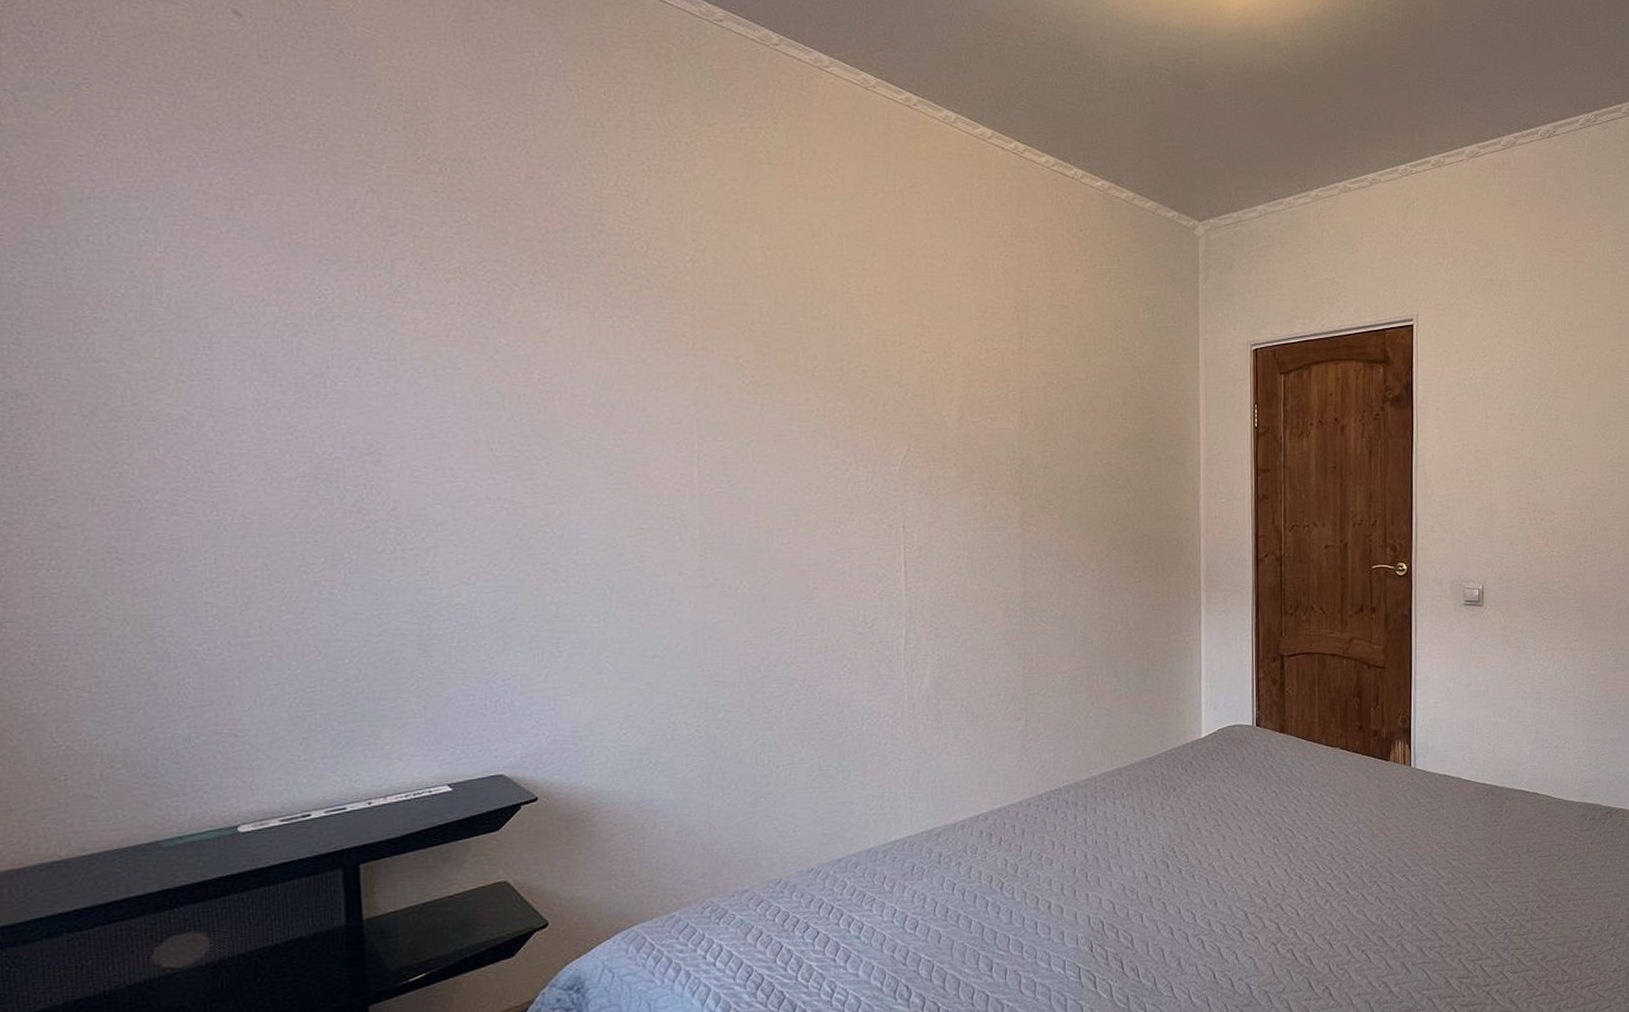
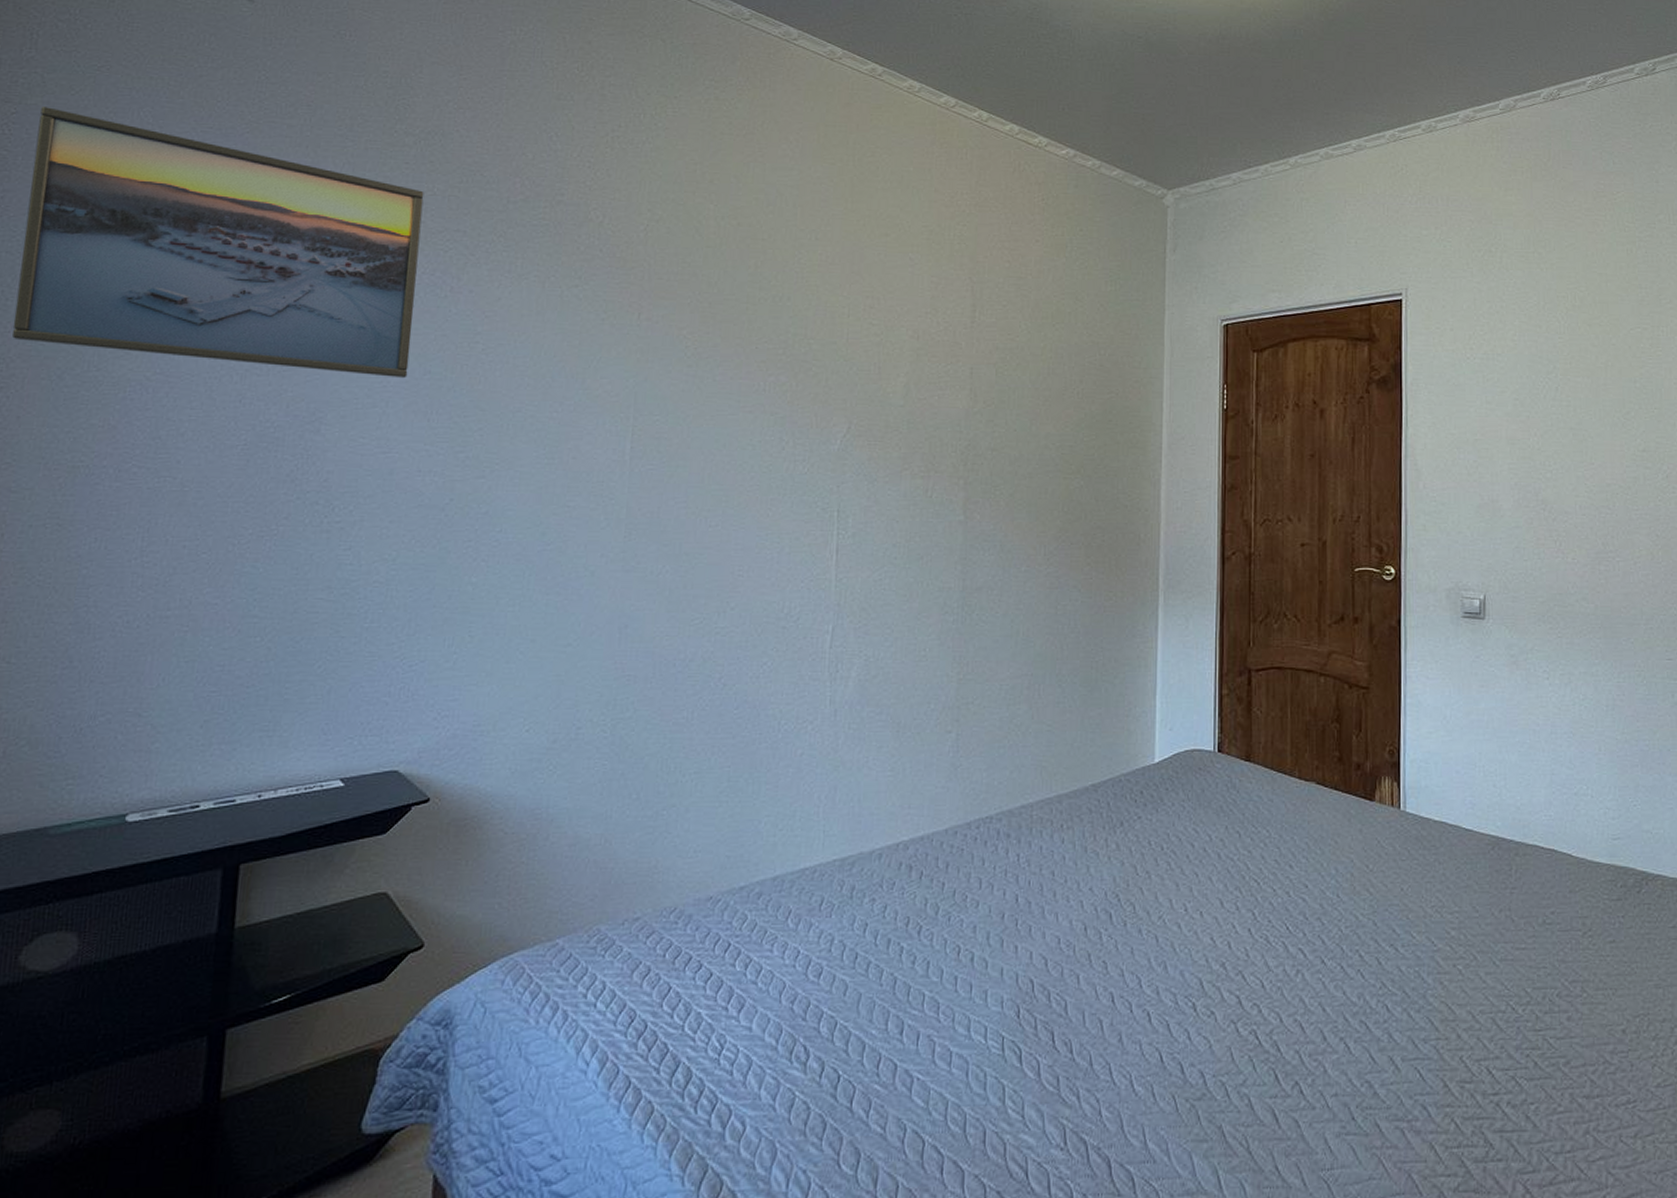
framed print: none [19,128,464,409] -> present [12,107,424,379]

